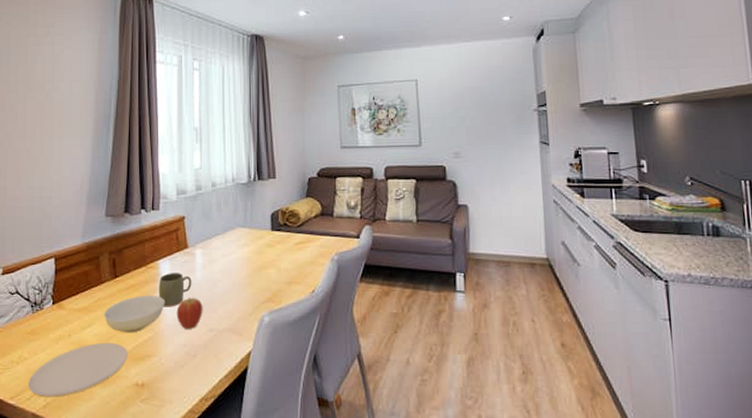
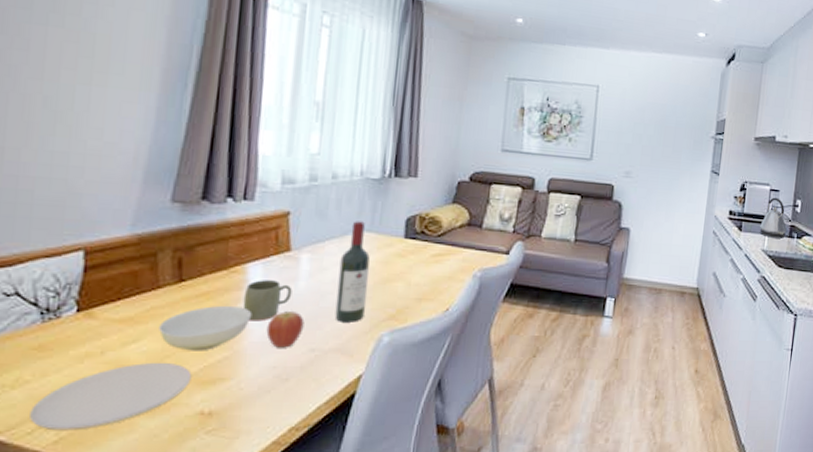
wine bottle: none [224,219,248,305] -> present [335,221,371,322]
kettle: none [604,160,636,202] -> present [759,197,787,239]

